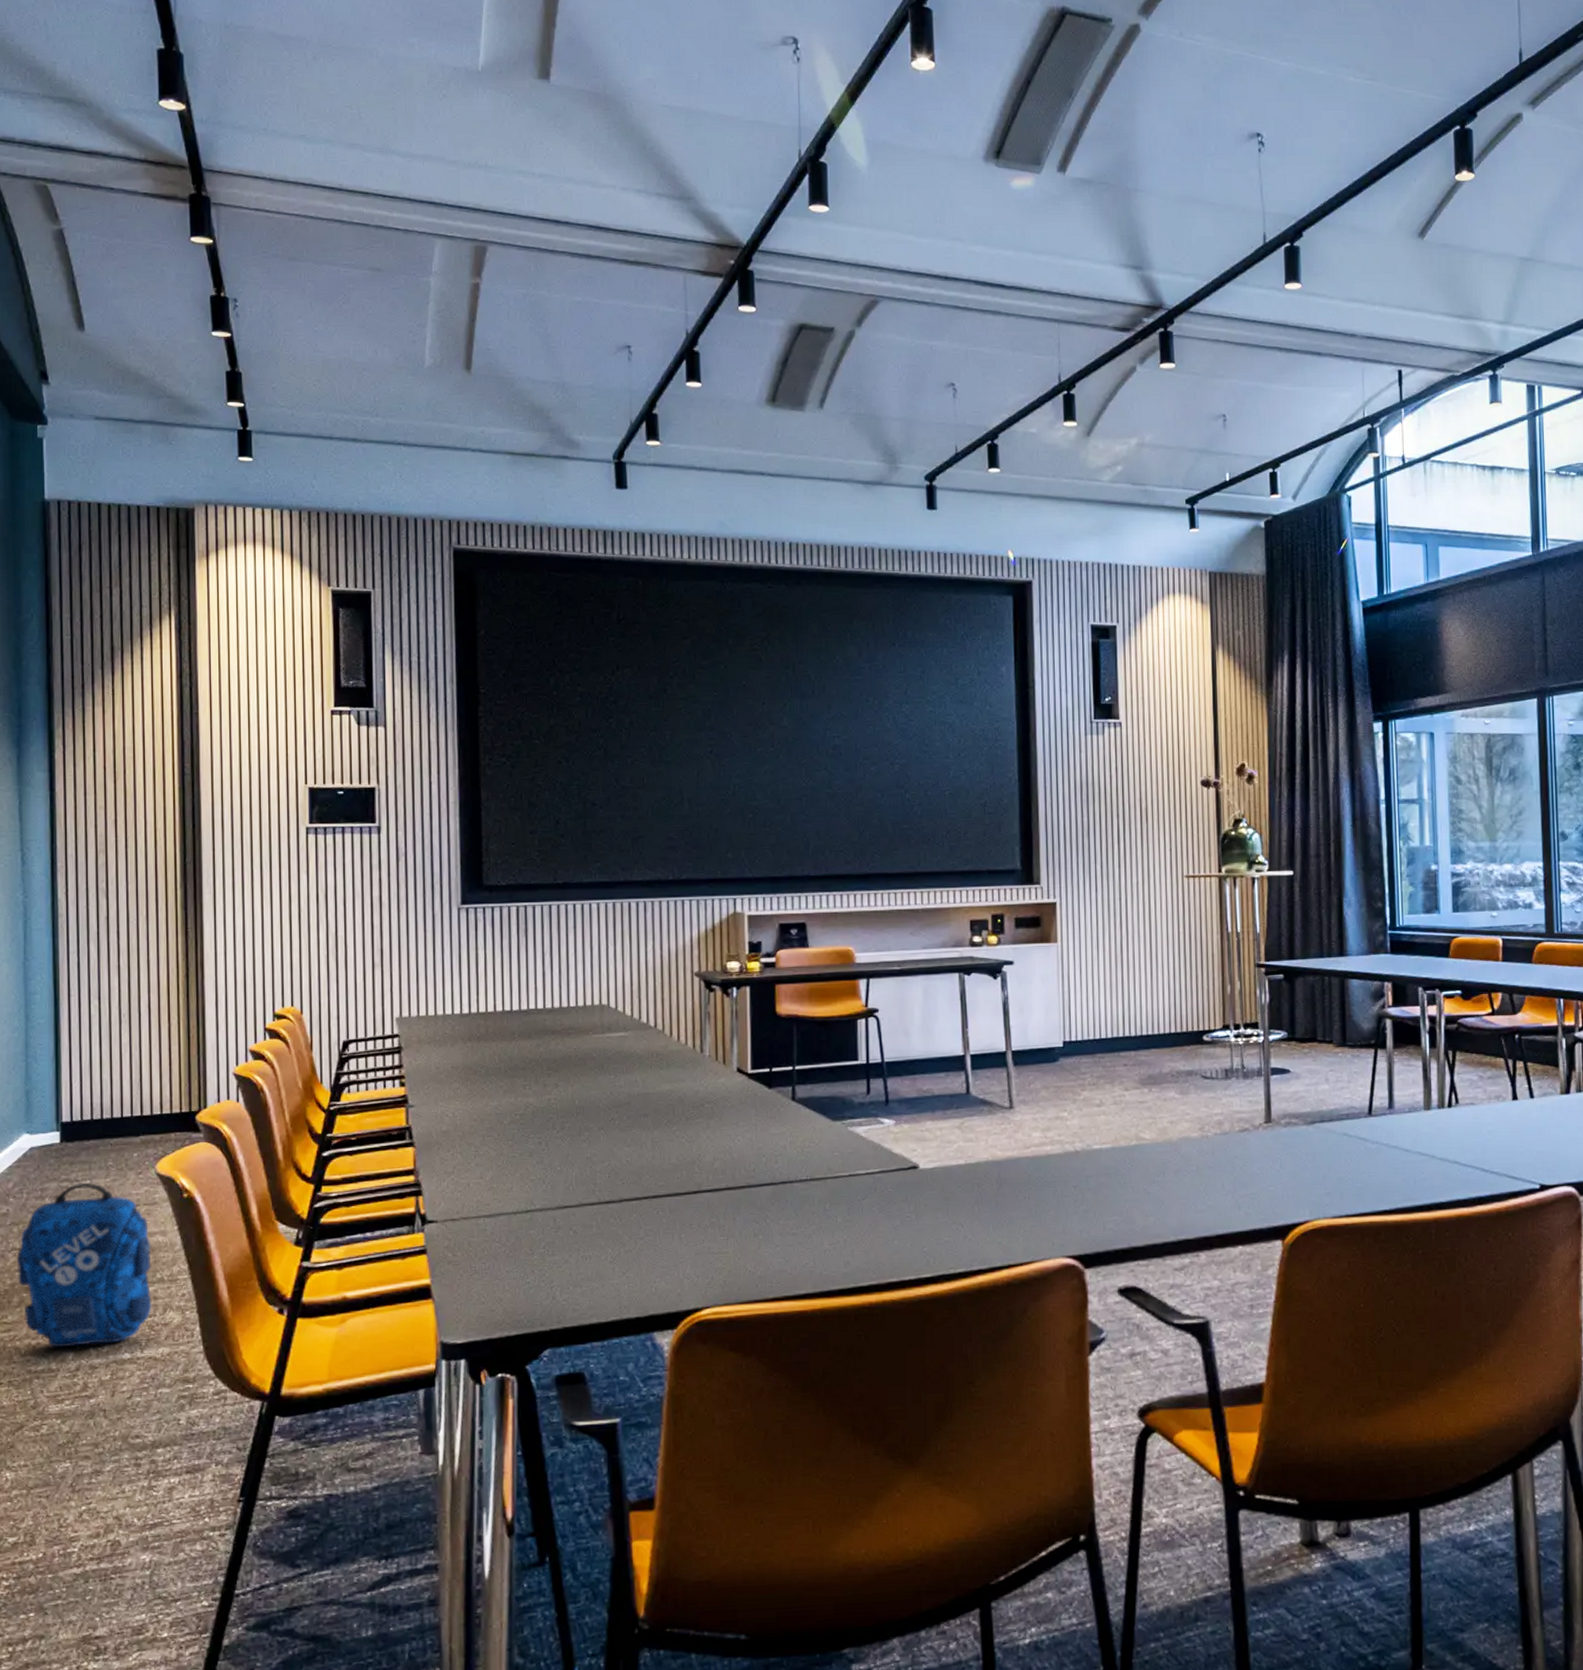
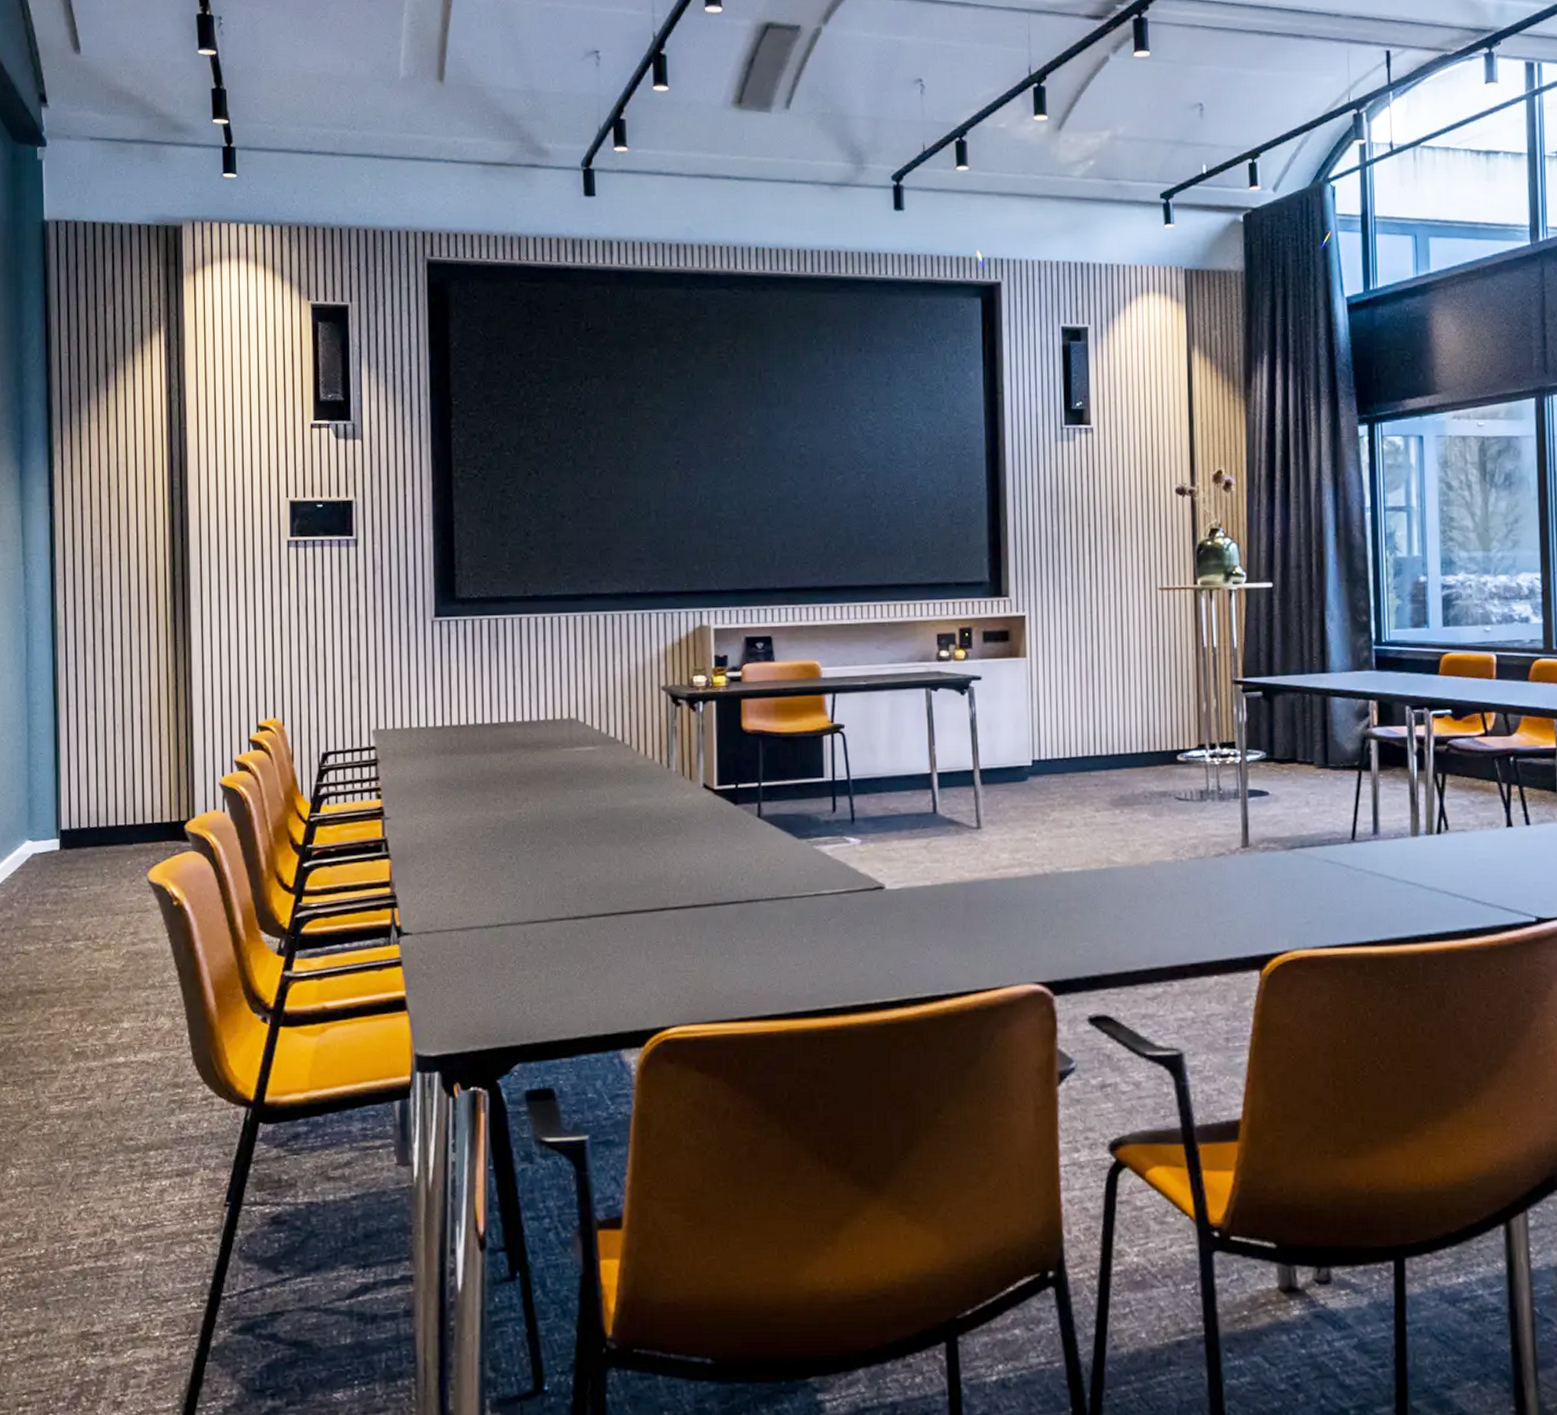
backpack: present [16,1182,152,1348] -> none [20,889,144,1050]

